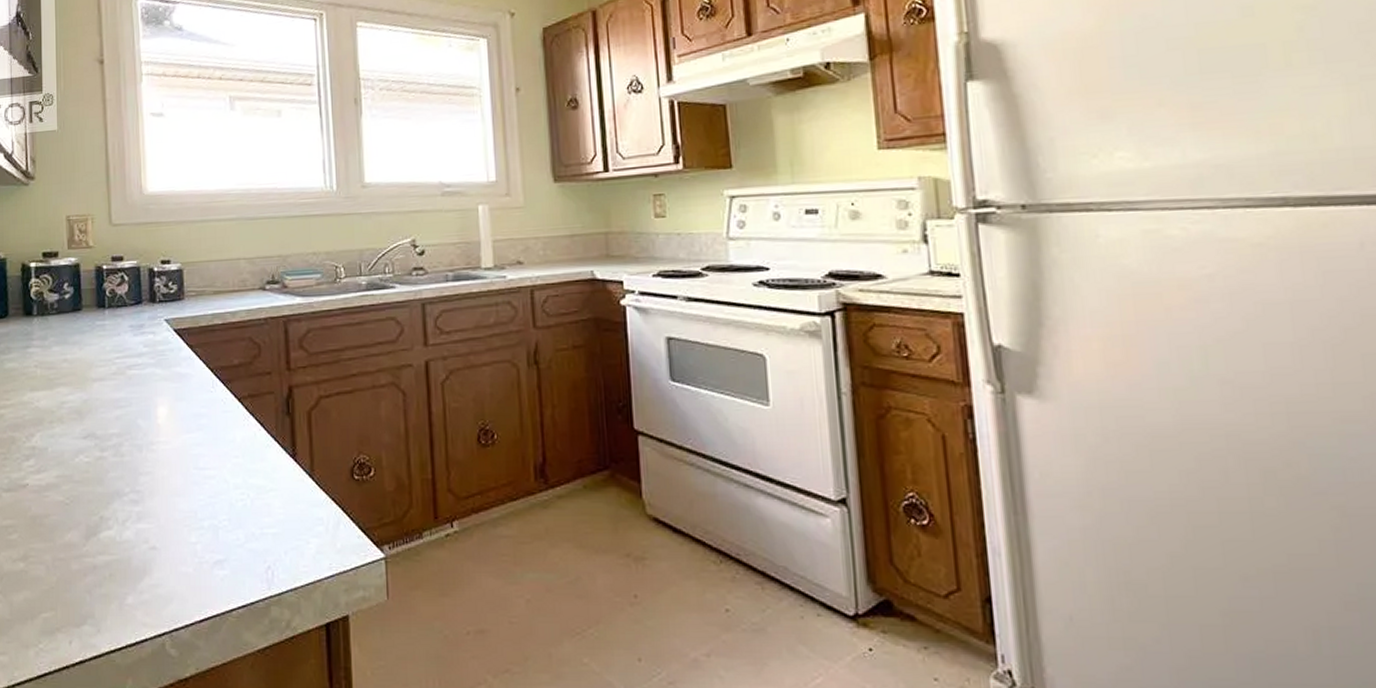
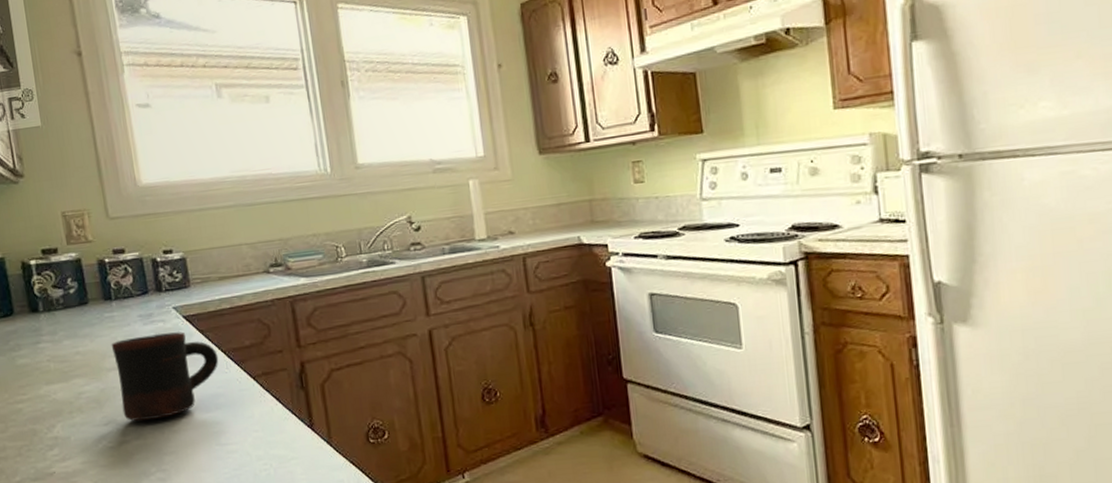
mug: none [99,345,205,437] -> present [111,332,219,422]

